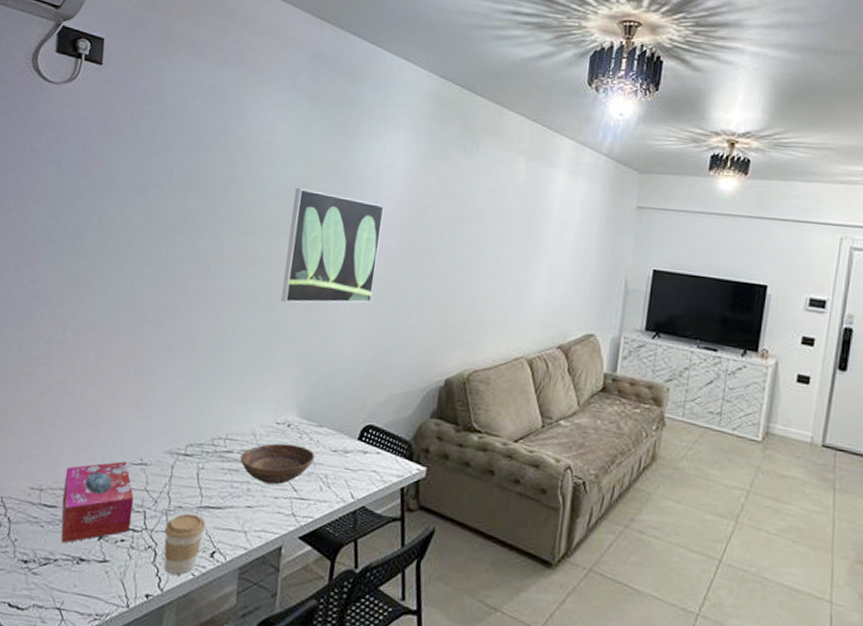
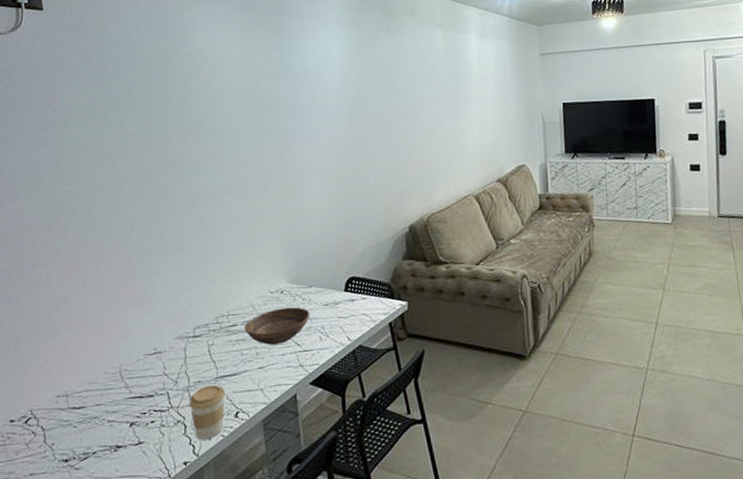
tissue box: present [61,461,134,543] -> none [87,353,157,437]
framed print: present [280,188,385,303] -> none [247,88,333,189]

